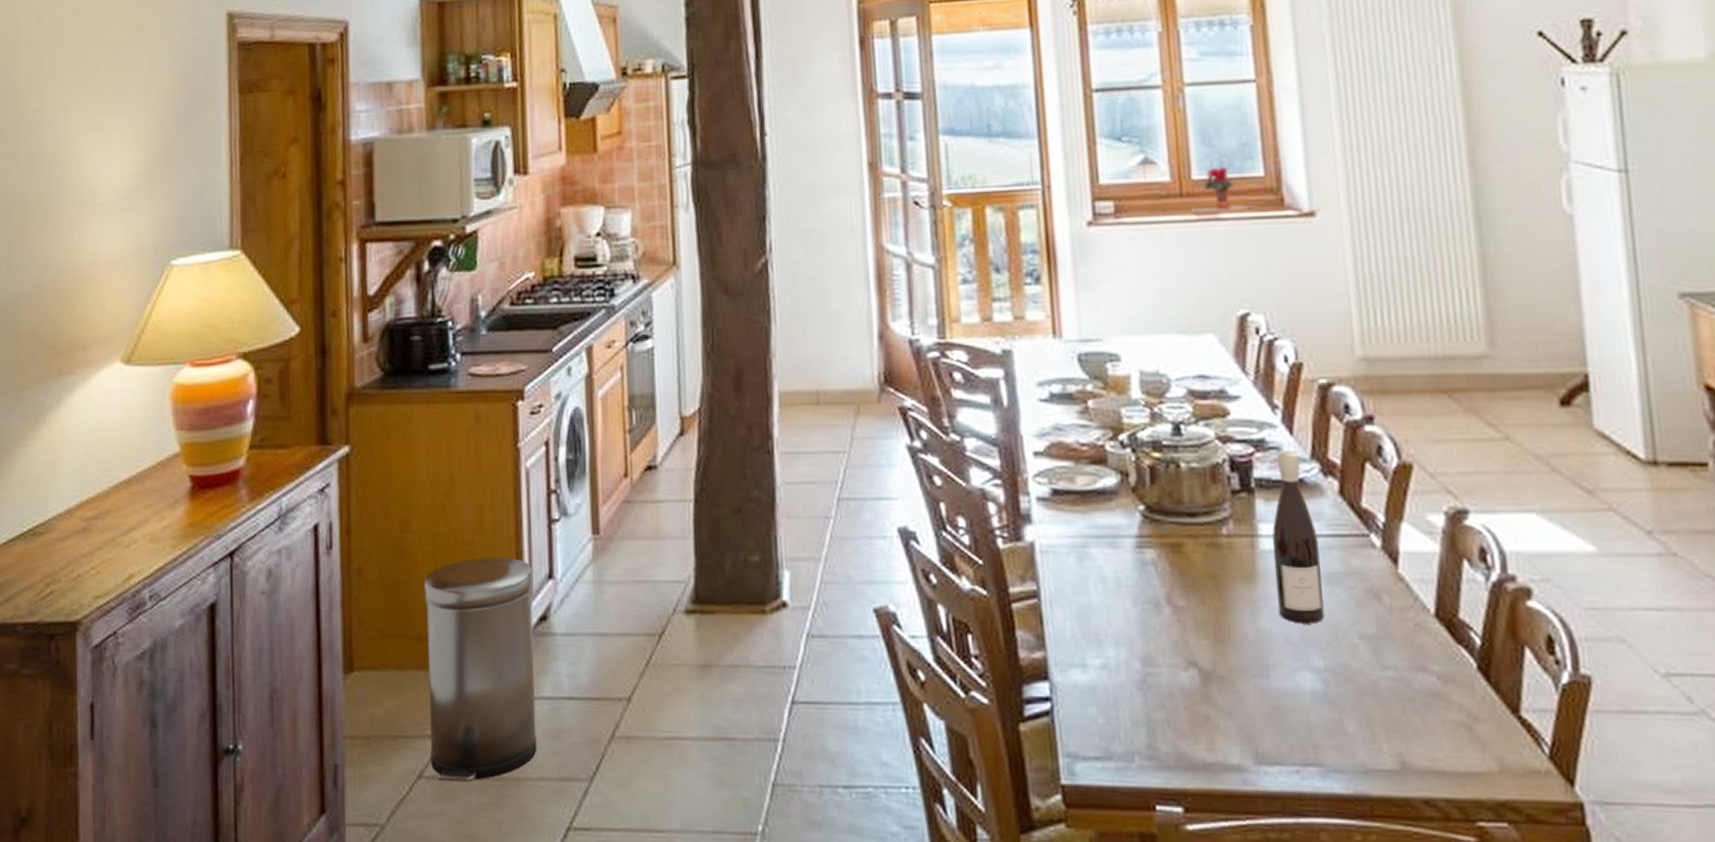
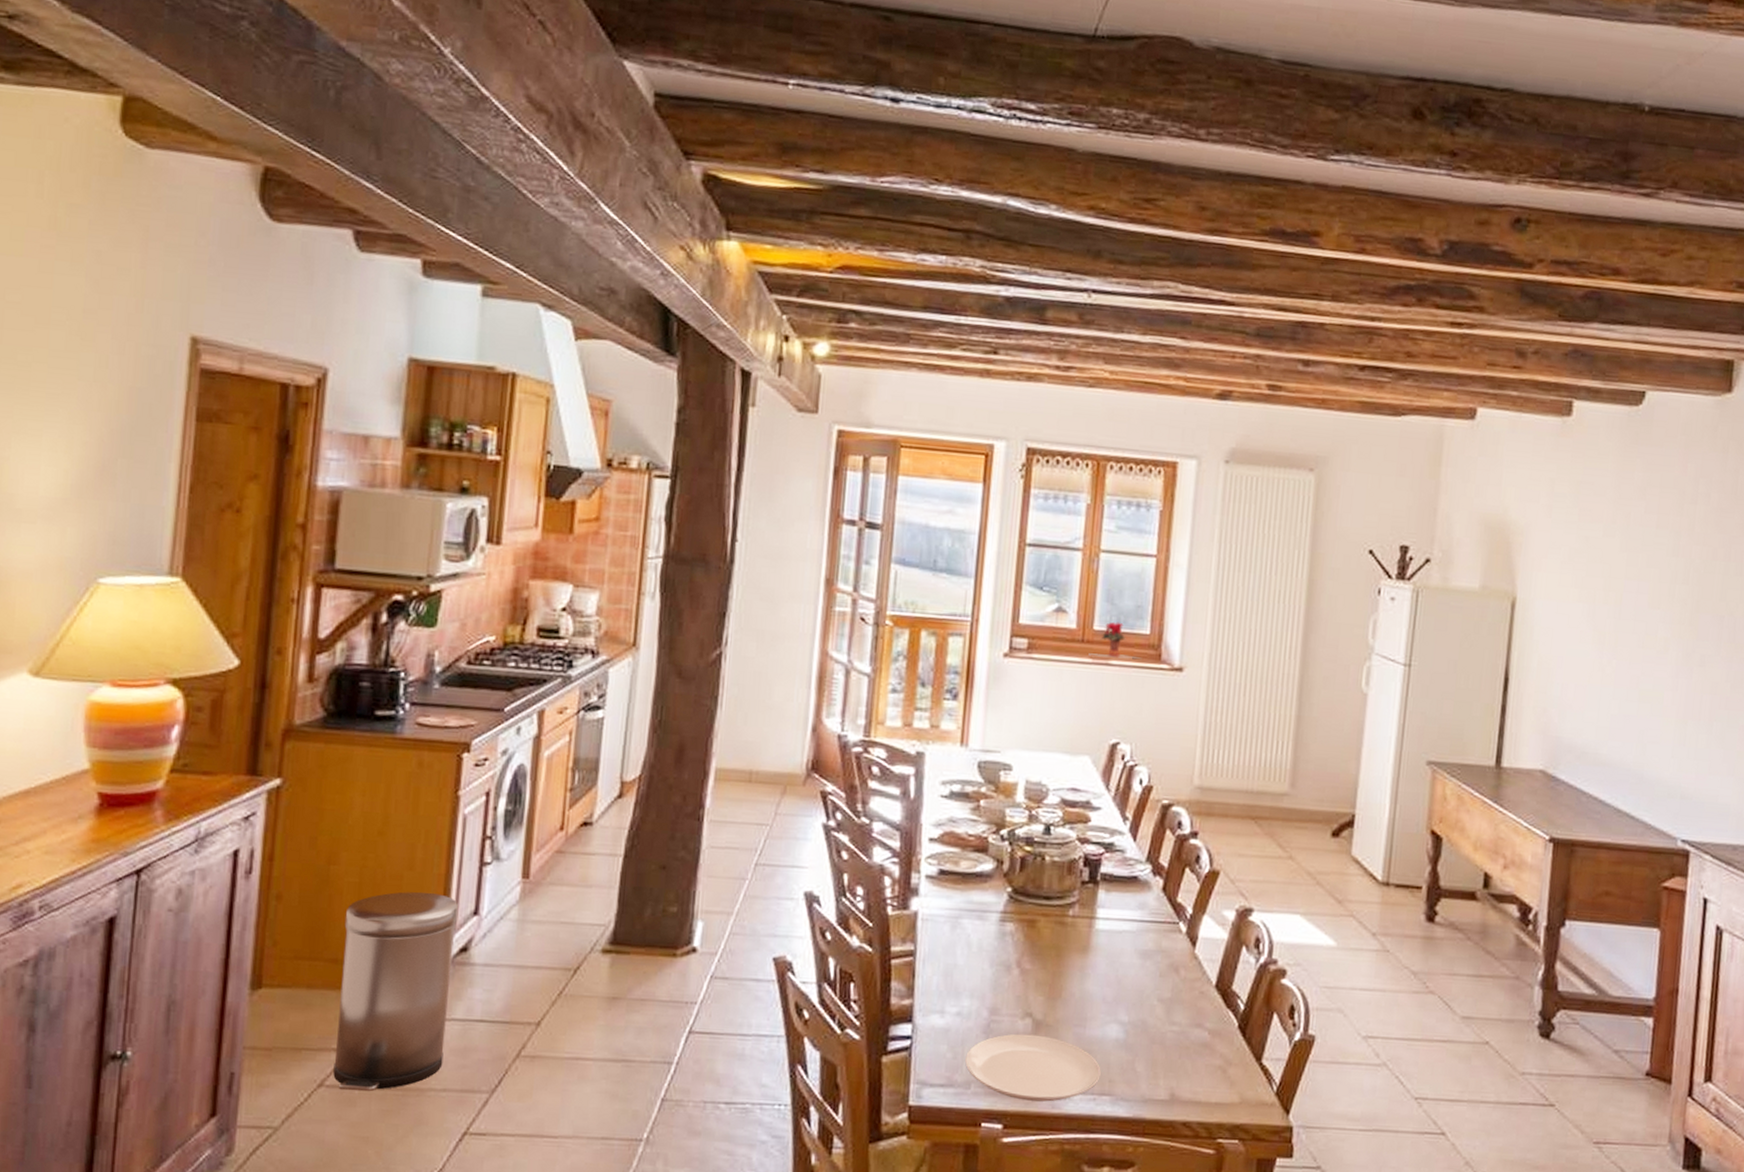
plate: none [1122,689,1301,776] -> present [965,1034,1101,1102]
bottle: present [1271,450,1324,624] -> none [1100,853,1141,988]

